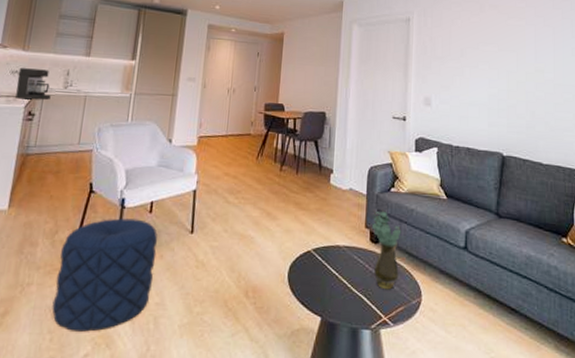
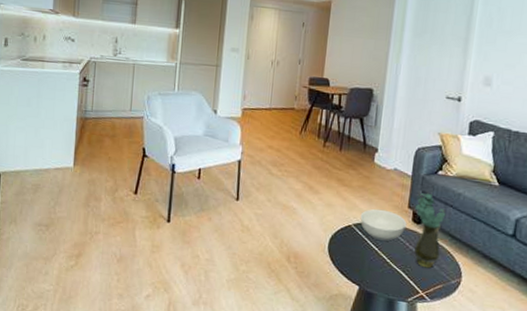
coffee maker: present [15,68,51,101] -> none [70,34,102,67]
pouf: present [52,218,158,332] -> none [117,181,206,277]
bowl: none [319,231,365,266] -> present [360,208,407,242]

